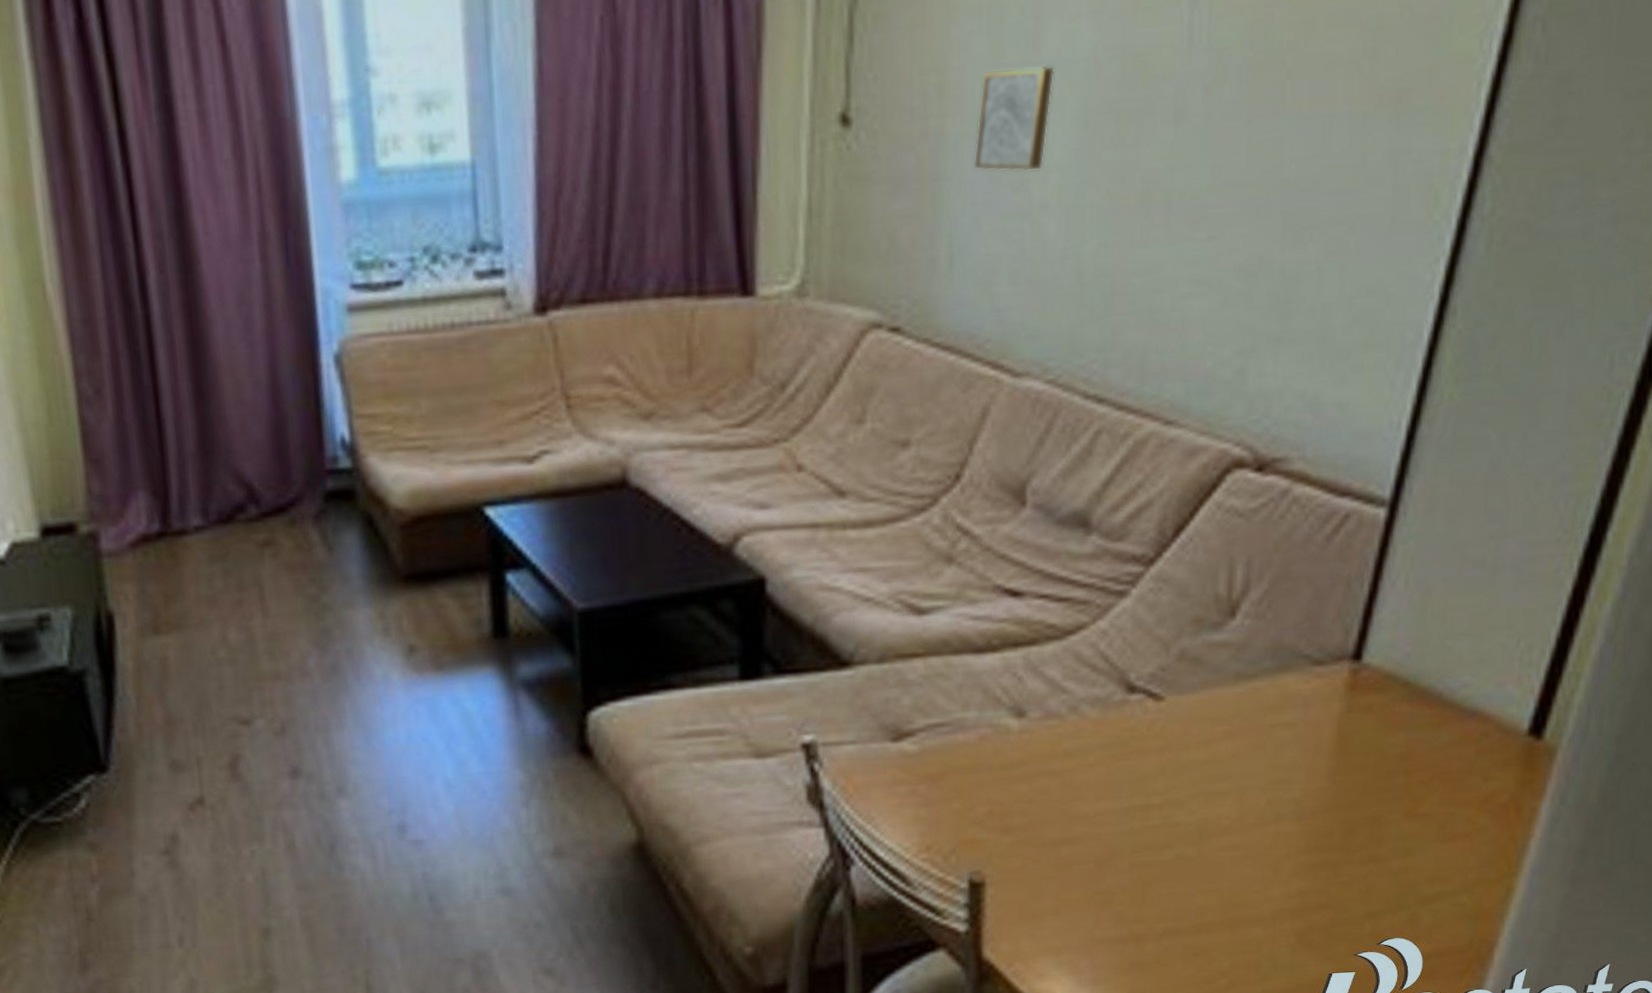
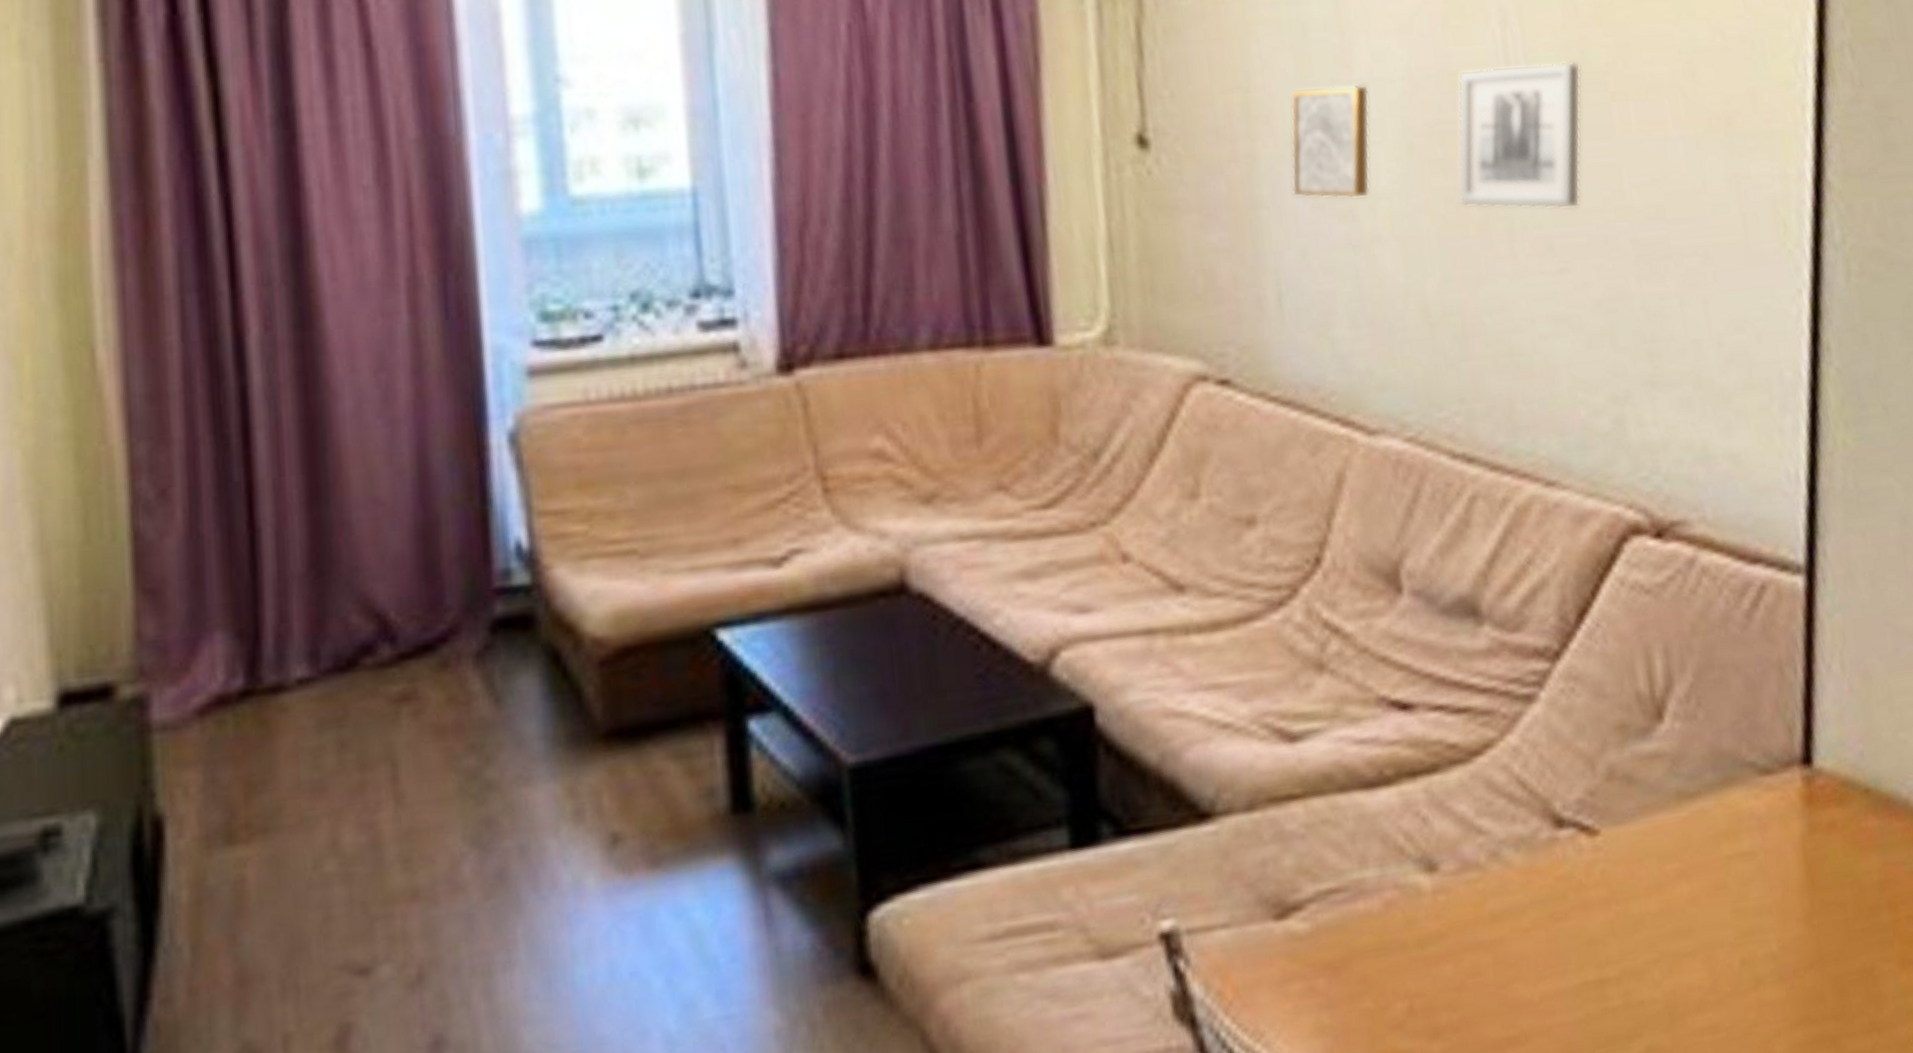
wall art: none [1124,40,1262,182] -> present [1458,61,1581,210]

